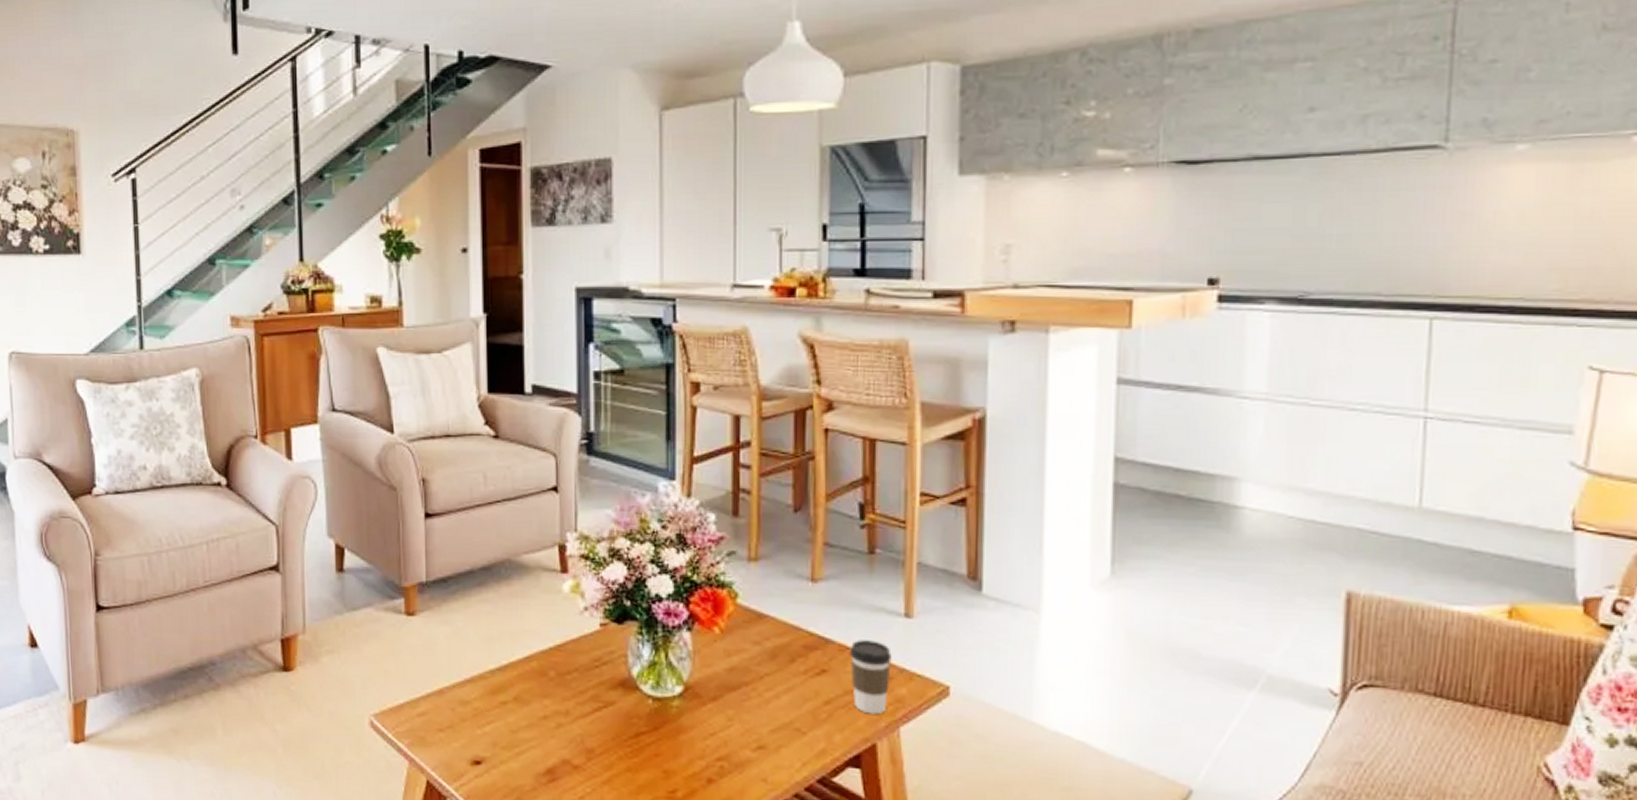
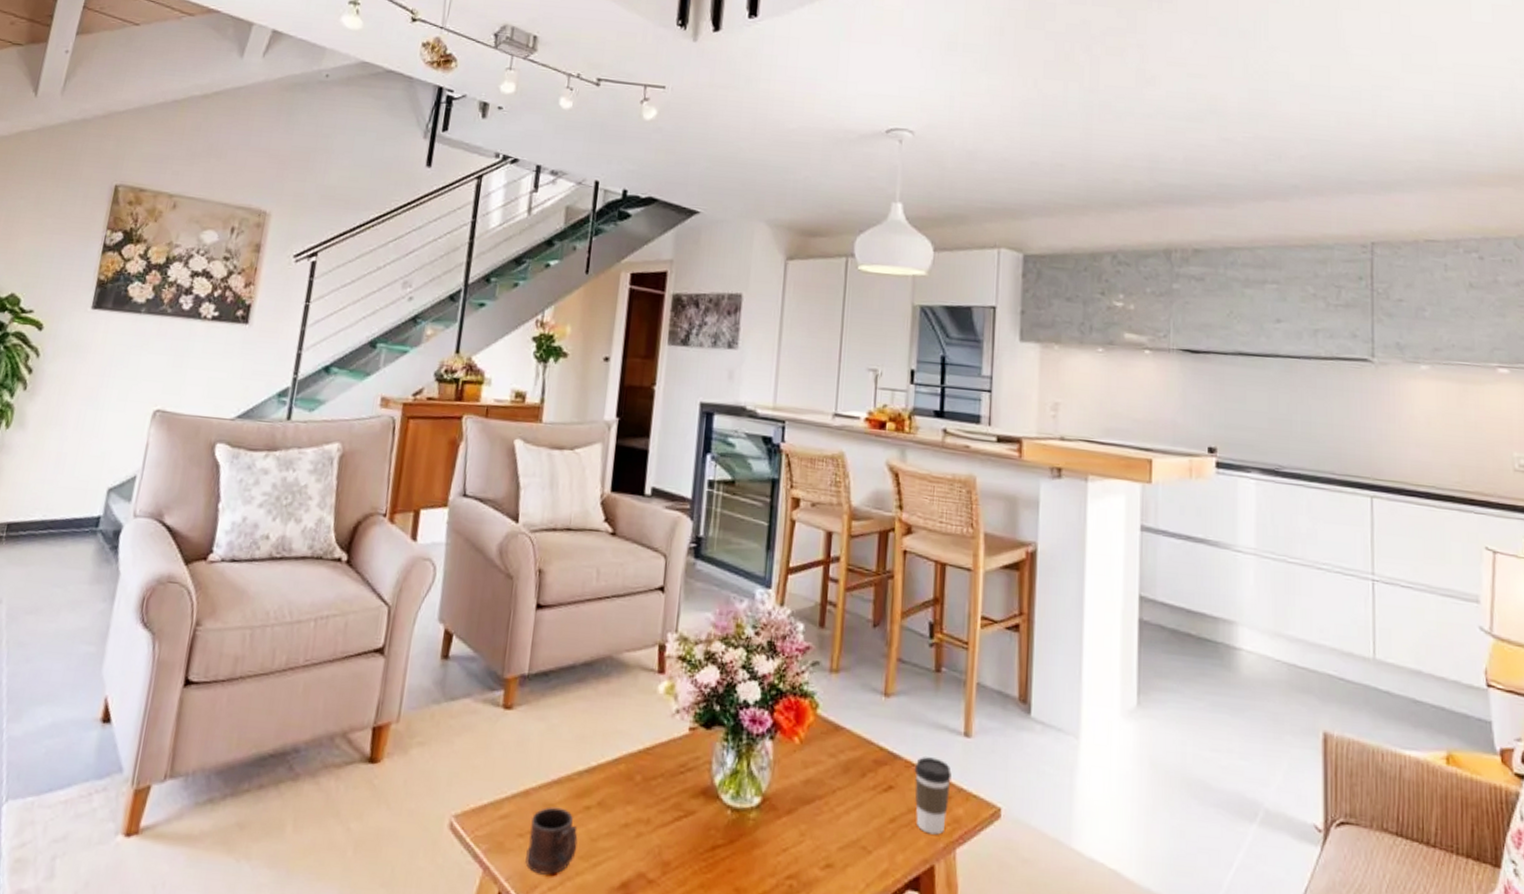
mug: none [449,703,498,764] -> present [525,807,578,875]

